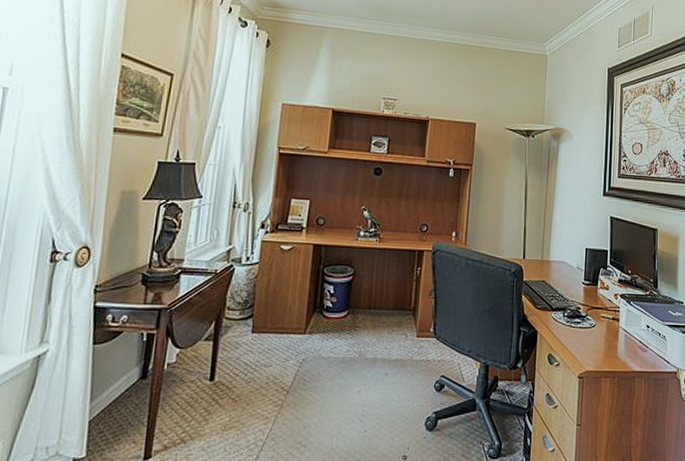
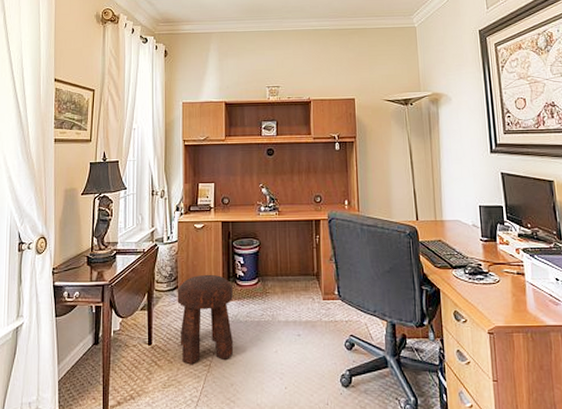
stool: none [249,303,318,405] -> present [178,274,234,365]

